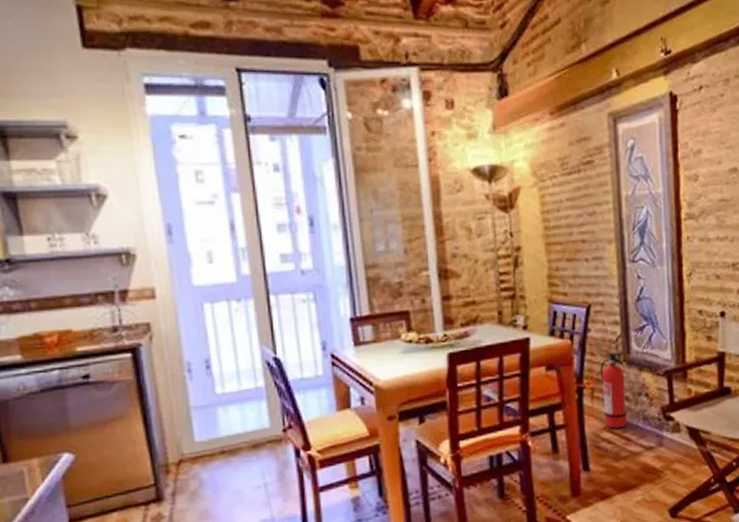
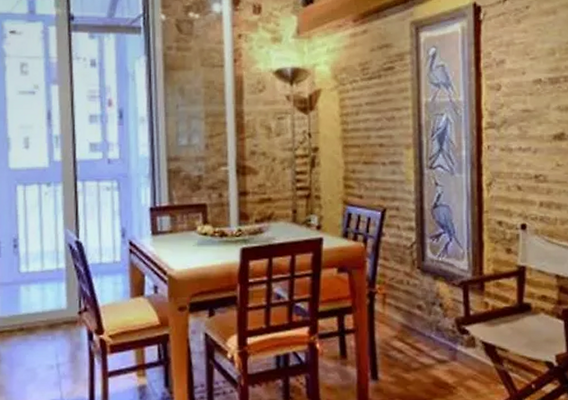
fire extinguisher: present [599,352,627,429] -> none [392,259,420,338]

